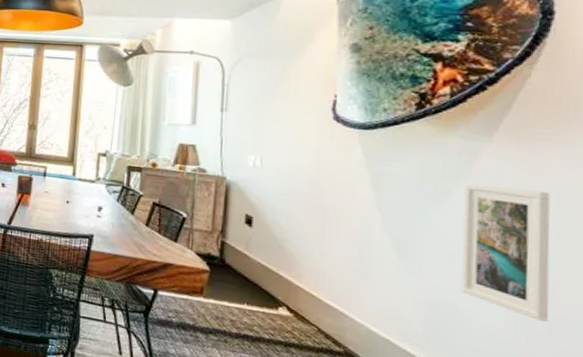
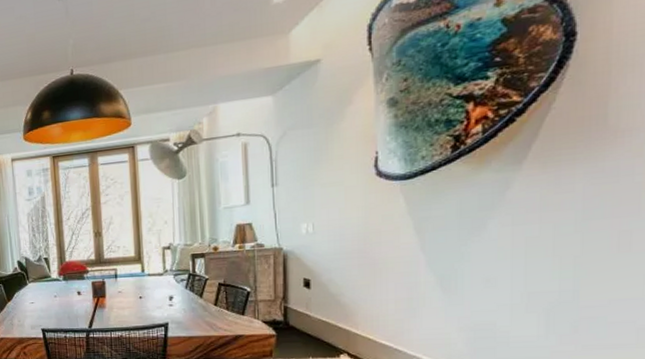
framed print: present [461,182,550,322] -> none [497,207,575,323]

